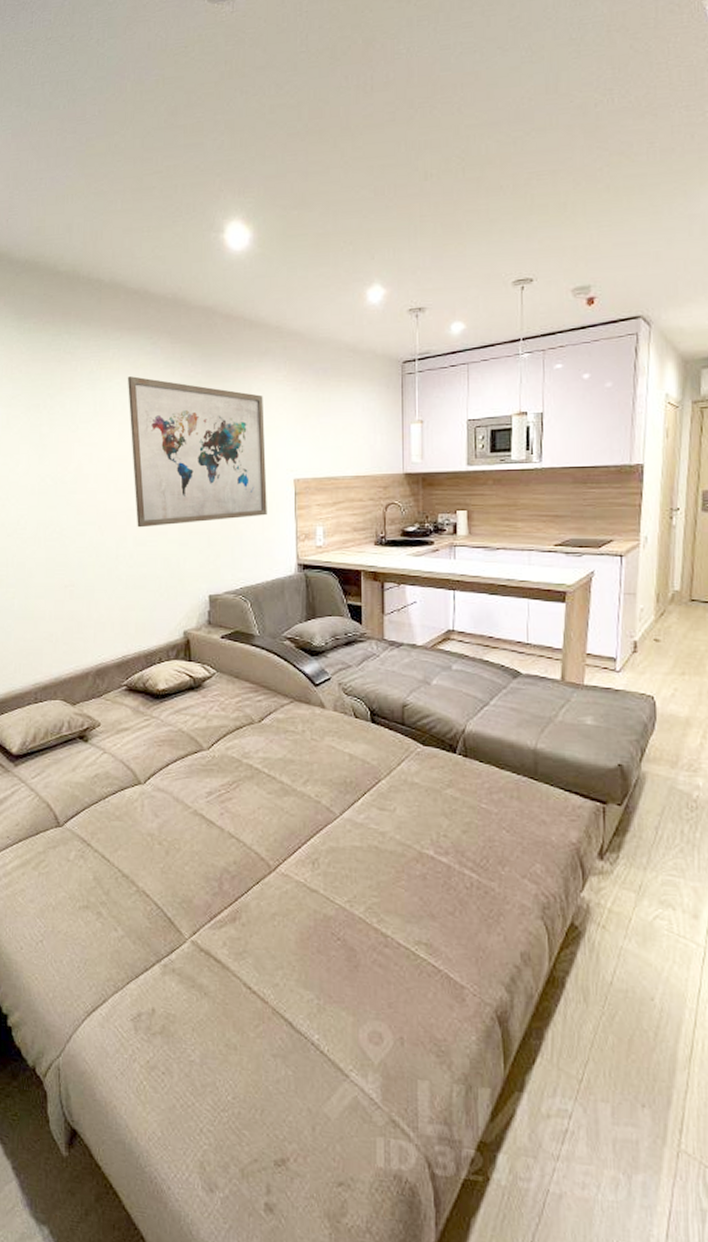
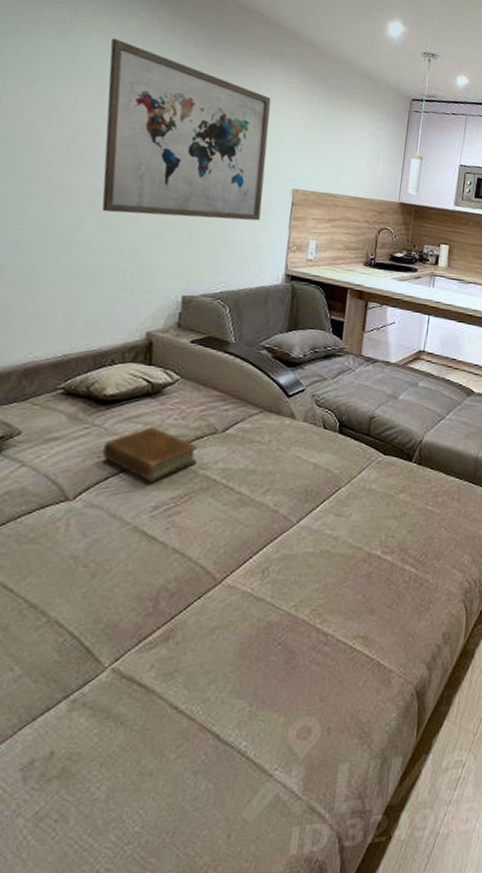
book: none [162,717,240,770] -> present [103,425,198,482]

